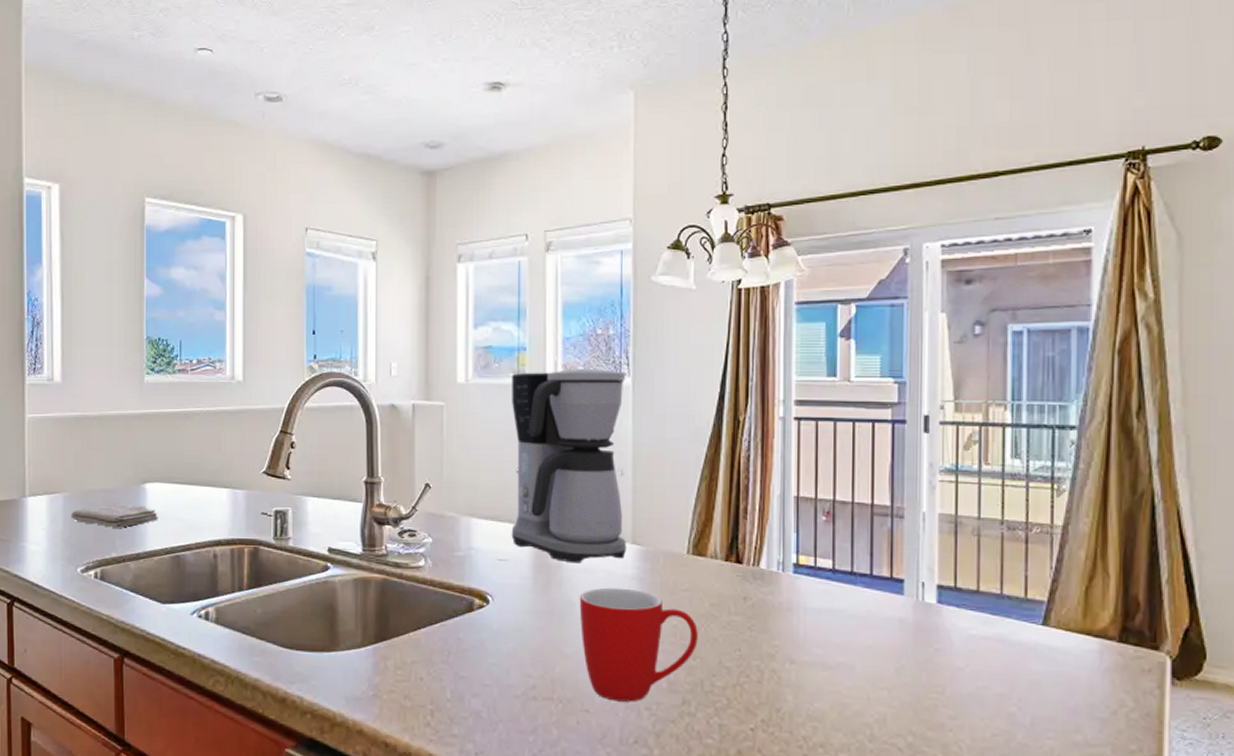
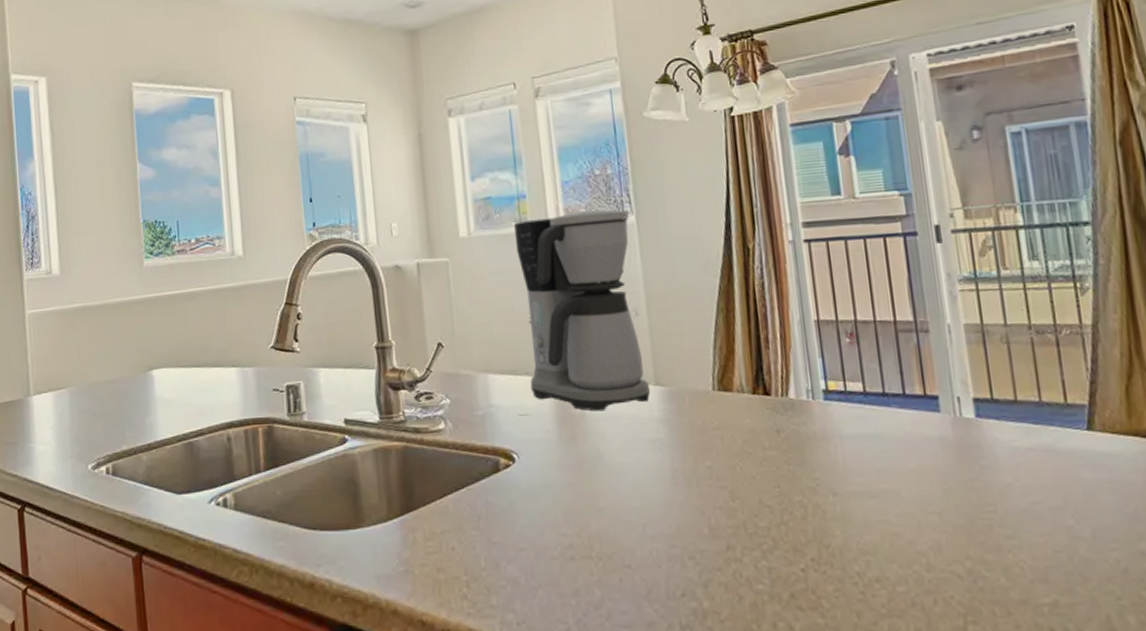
washcloth: present [71,503,159,528] -> none [78,393,169,420]
mug: present [579,587,698,702] -> none [607,432,735,553]

